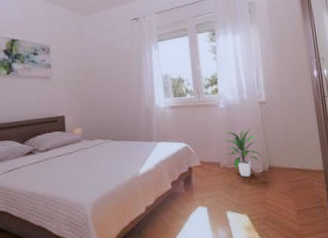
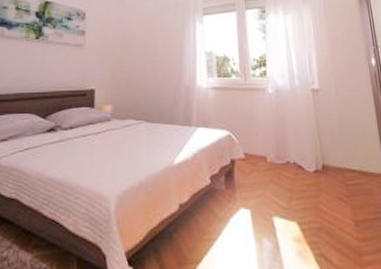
indoor plant: present [222,128,263,178] -> none [271,118,316,177]

